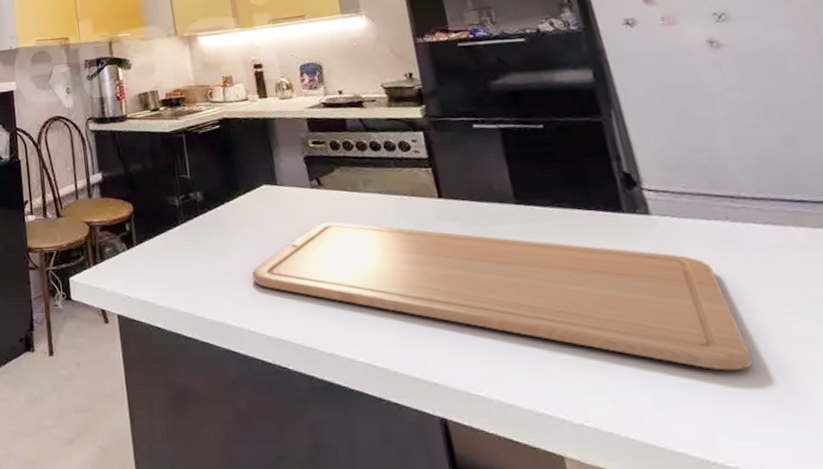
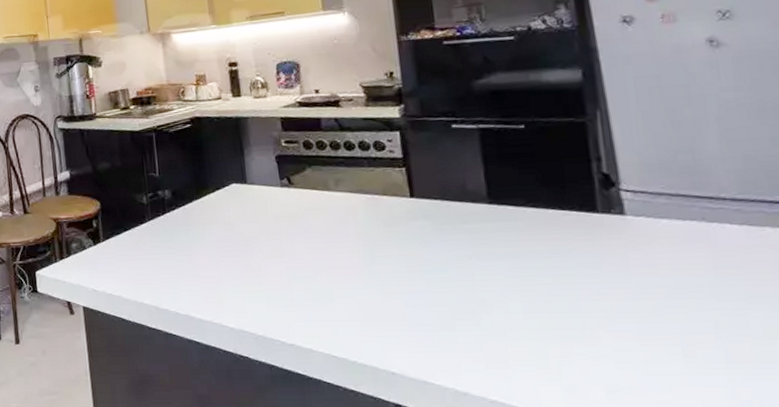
chopping board: present [252,222,753,371] -> none [217,220,711,364]

